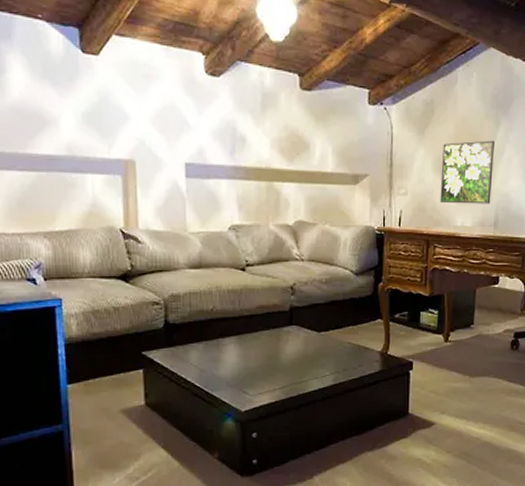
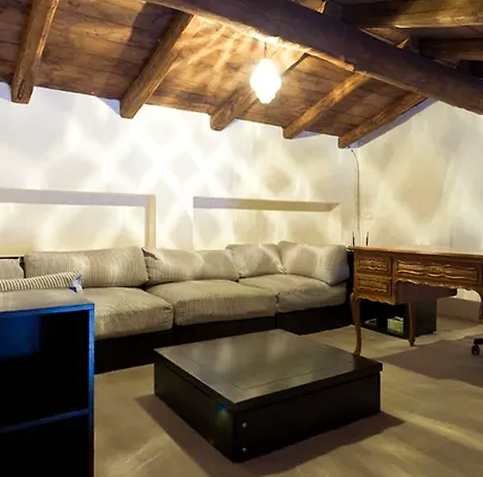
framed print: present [440,140,494,204] -> none [401,174,446,226]

